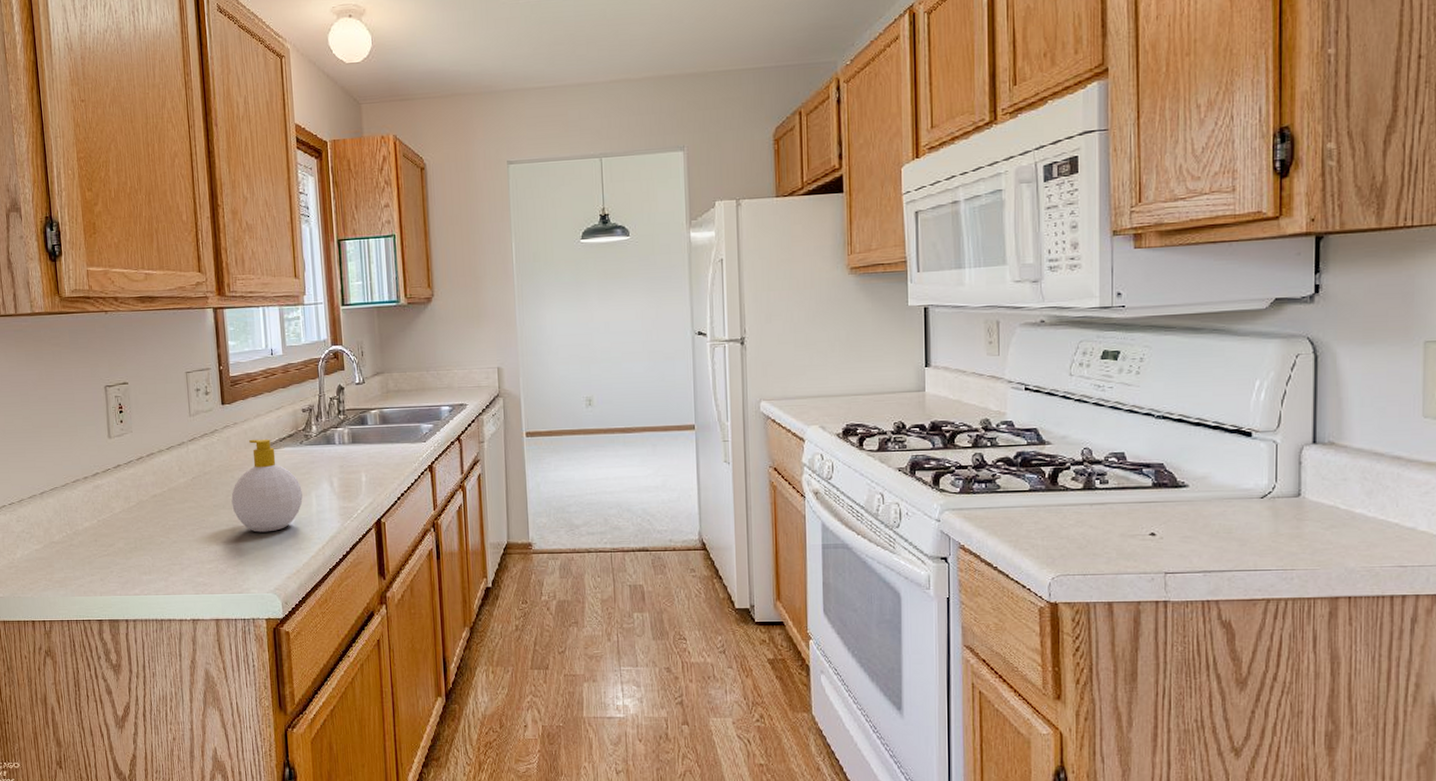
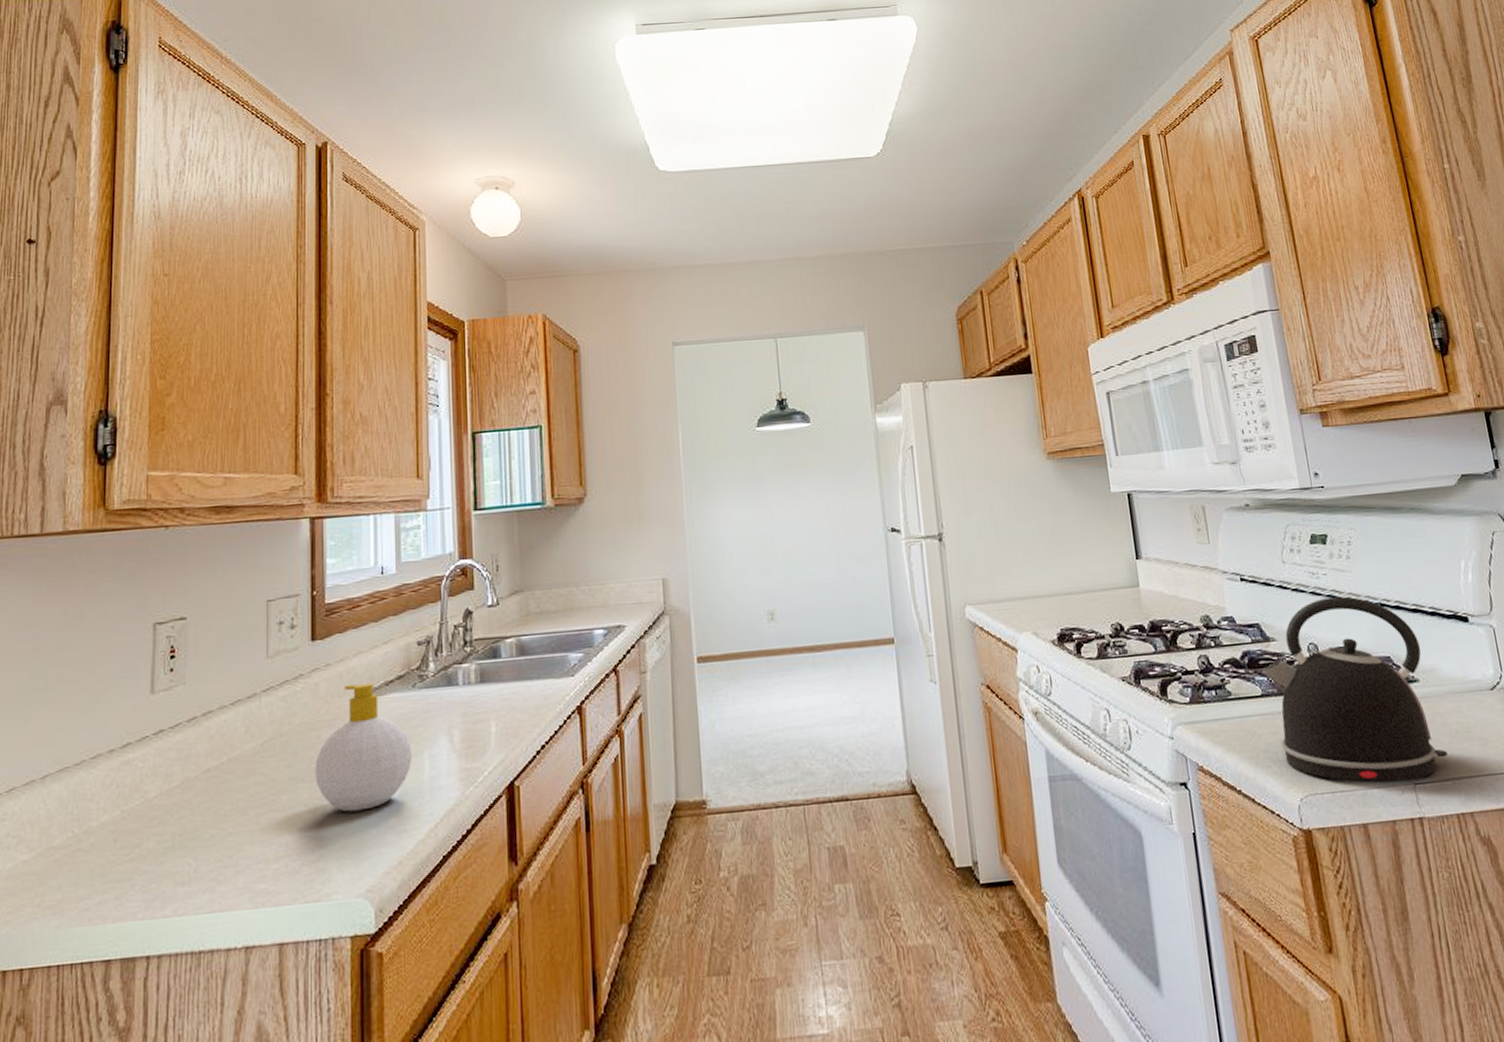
kettle: none [1033,408,1205,571] -> present [1261,596,1449,784]

